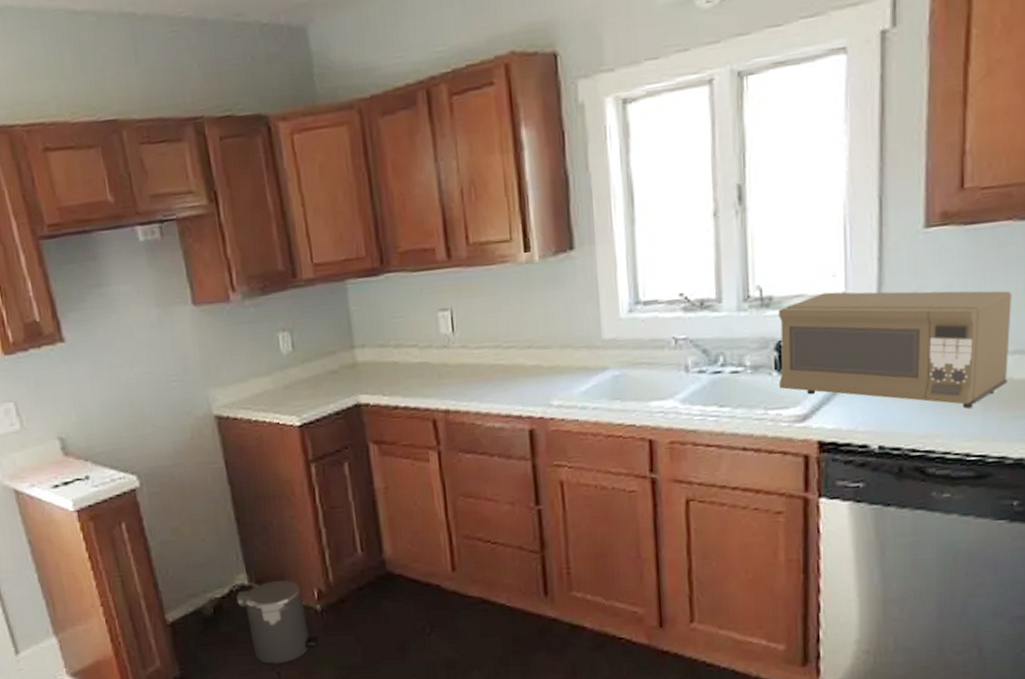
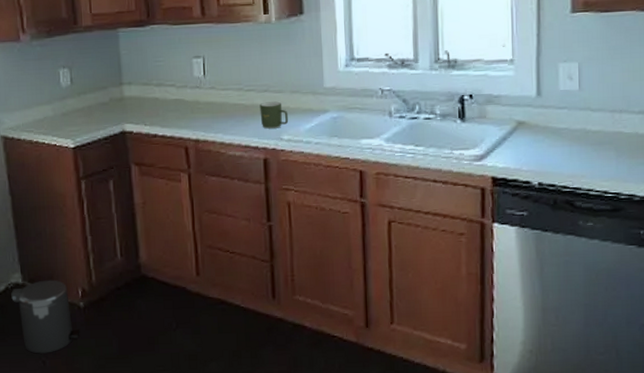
mug: none [522,359,559,394] -> present [260,101,289,129]
microwave: present [778,290,1011,409] -> none [461,59,636,155]

